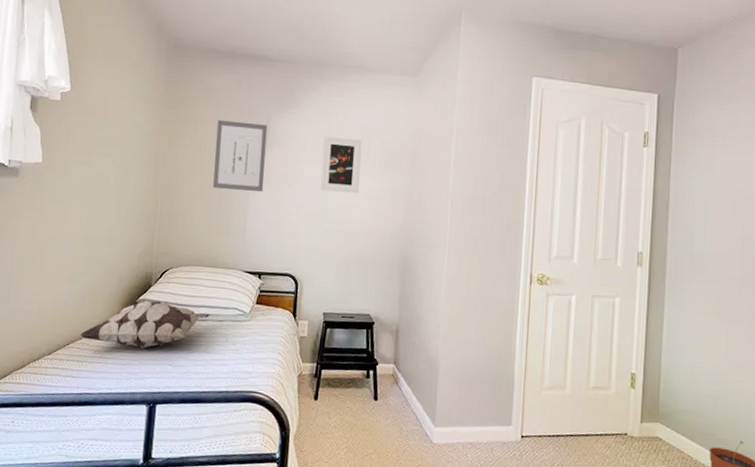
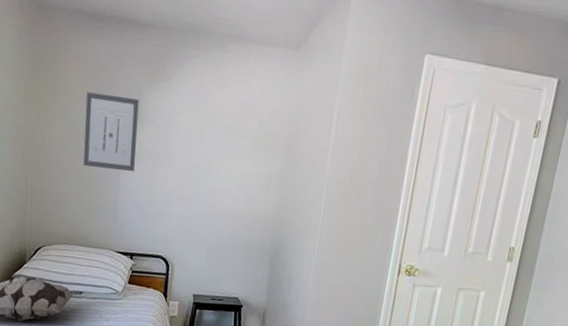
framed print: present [320,136,362,194] -> none [193,114,238,177]

